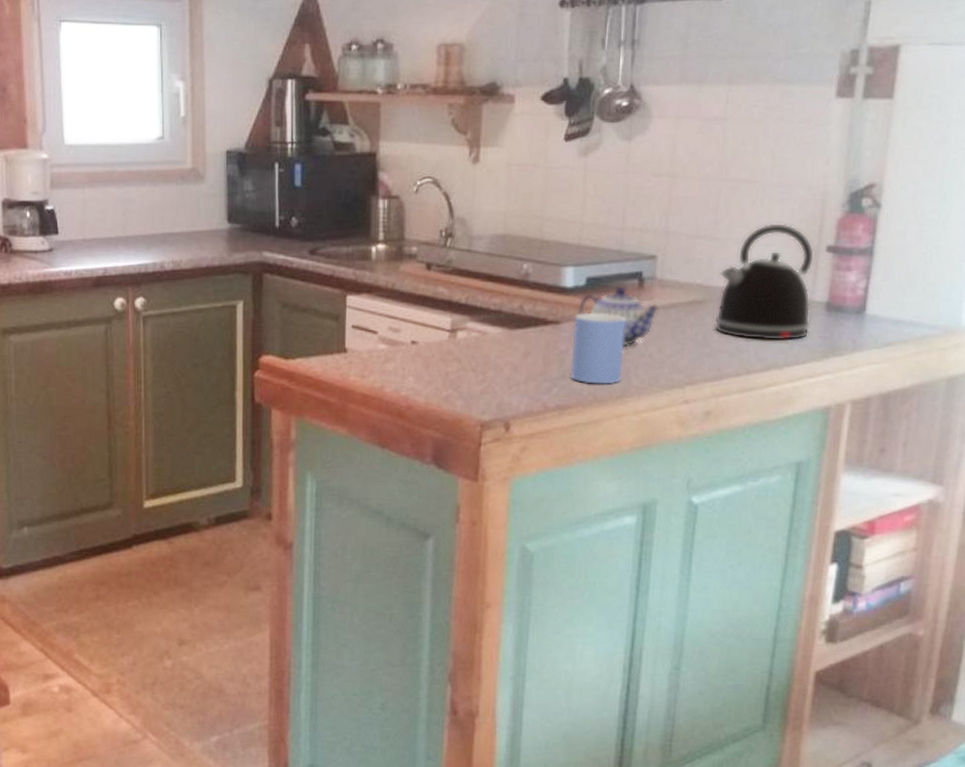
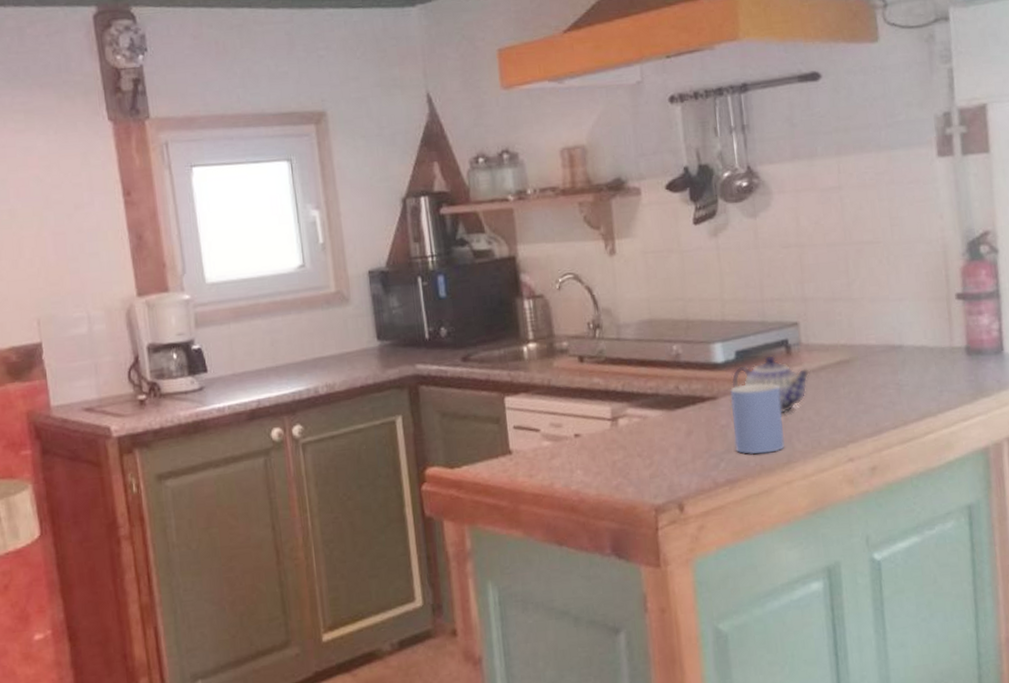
kettle: present [714,222,815,342] -> none [861,277,956,392]

